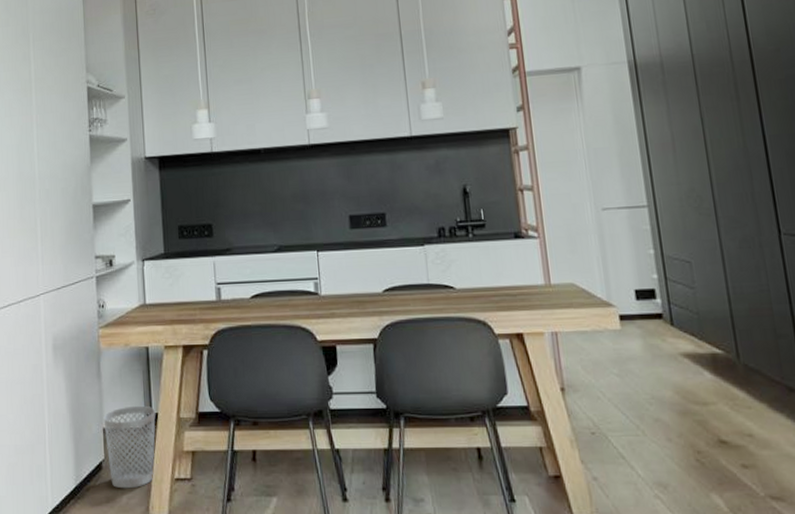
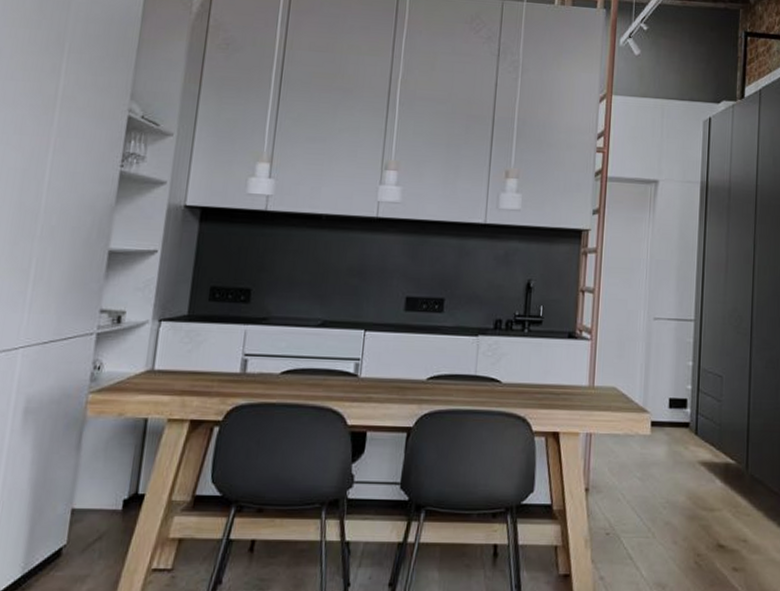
wastebasket: present [103,405,156,489] -> none [70,484,142,580]

